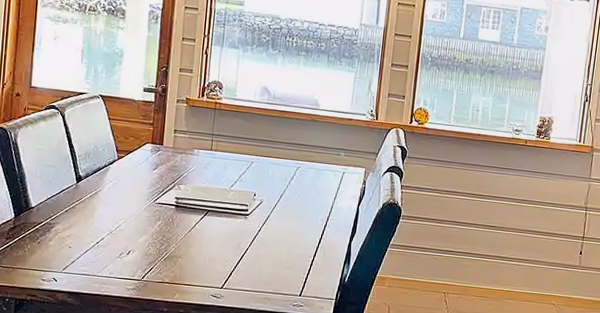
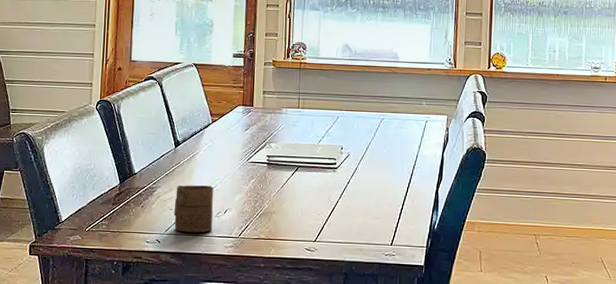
cup: none [72,223,117,274] -> present [174,185,214,233]

